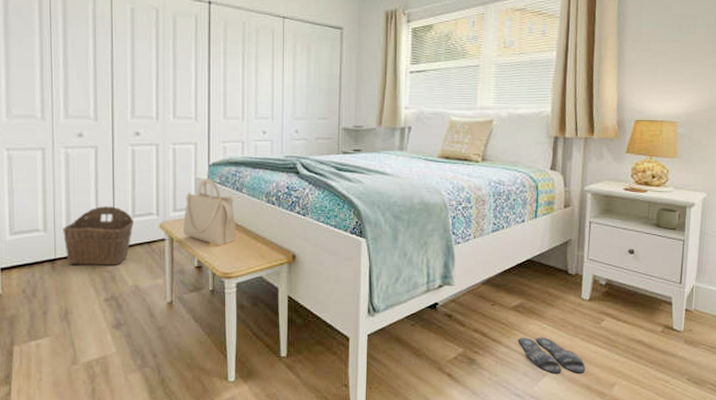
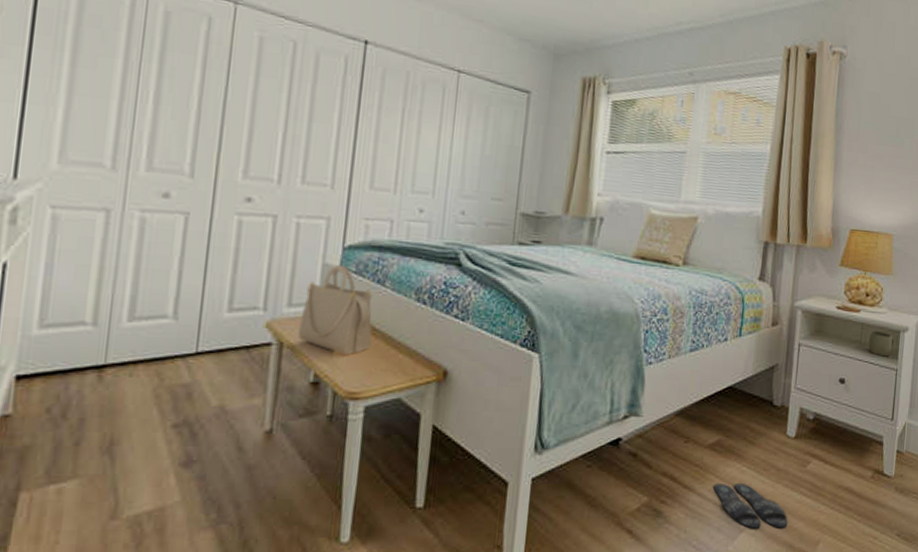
wicker basket: present [63,206,134,266] -> none [121,294,229,377]

